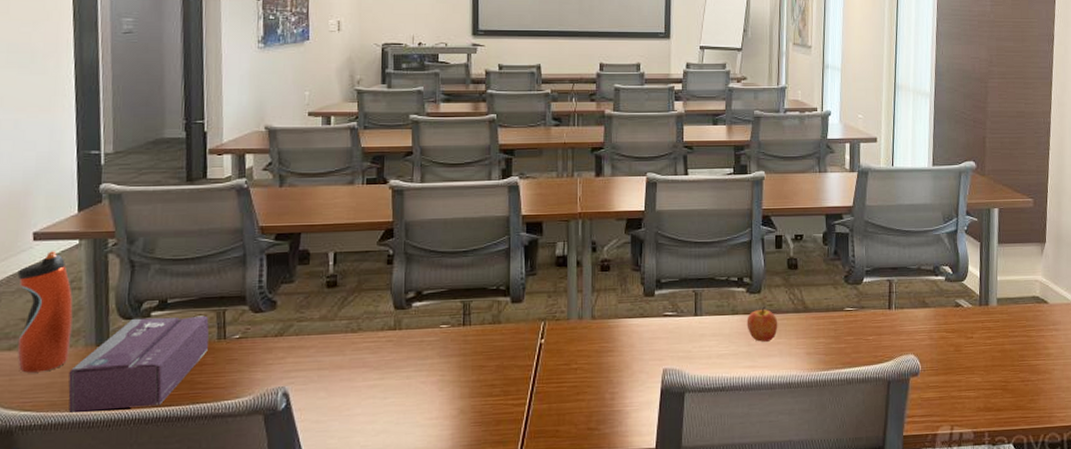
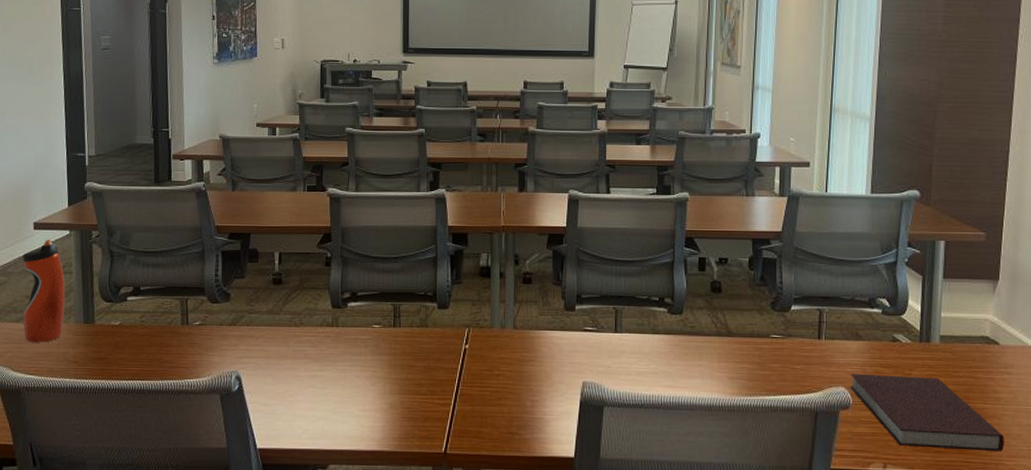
tissue box: present [68,315,209,414] -> none [63,301,174,380]
apple: present [746,306,778,342] -> none [667,327,700,363]
notebook: none [919,339,1056,407] -> present [850,373,1005,452]

